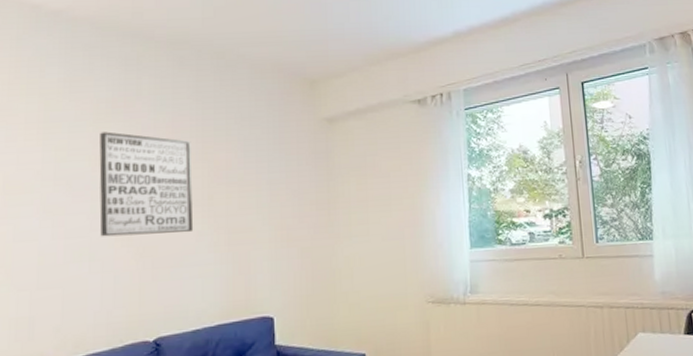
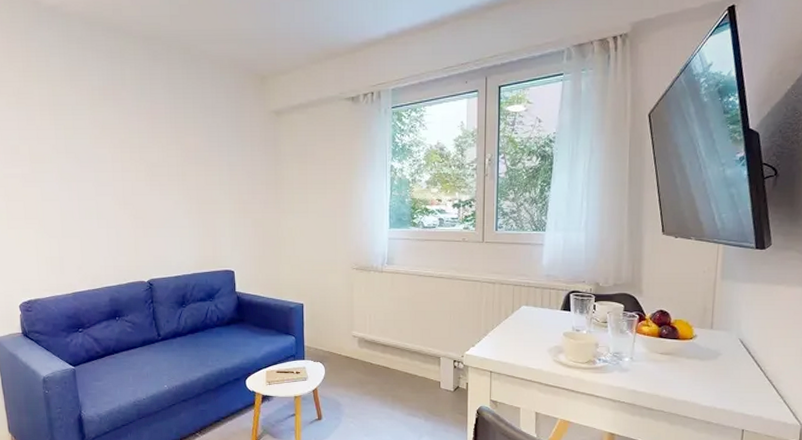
wall art: present [99,131,194,237] -> none [96,115,172,201]

